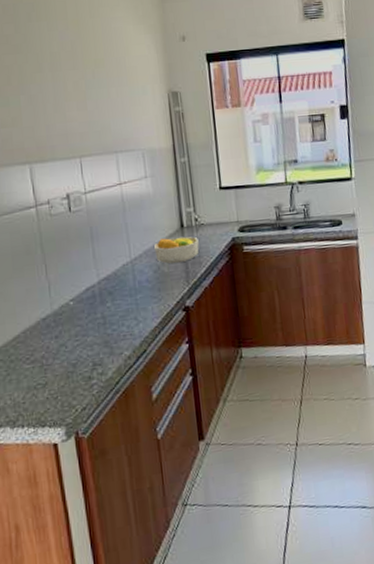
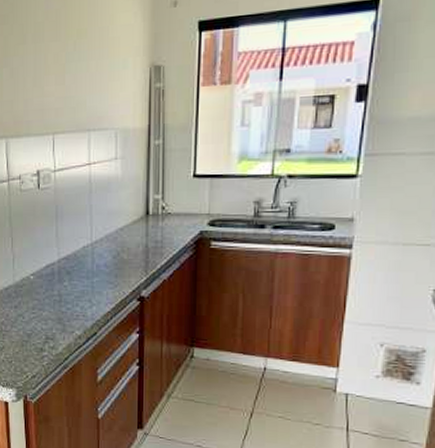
fruit bowl: present [154,236,199,264] -> none [116,224,163,252]

